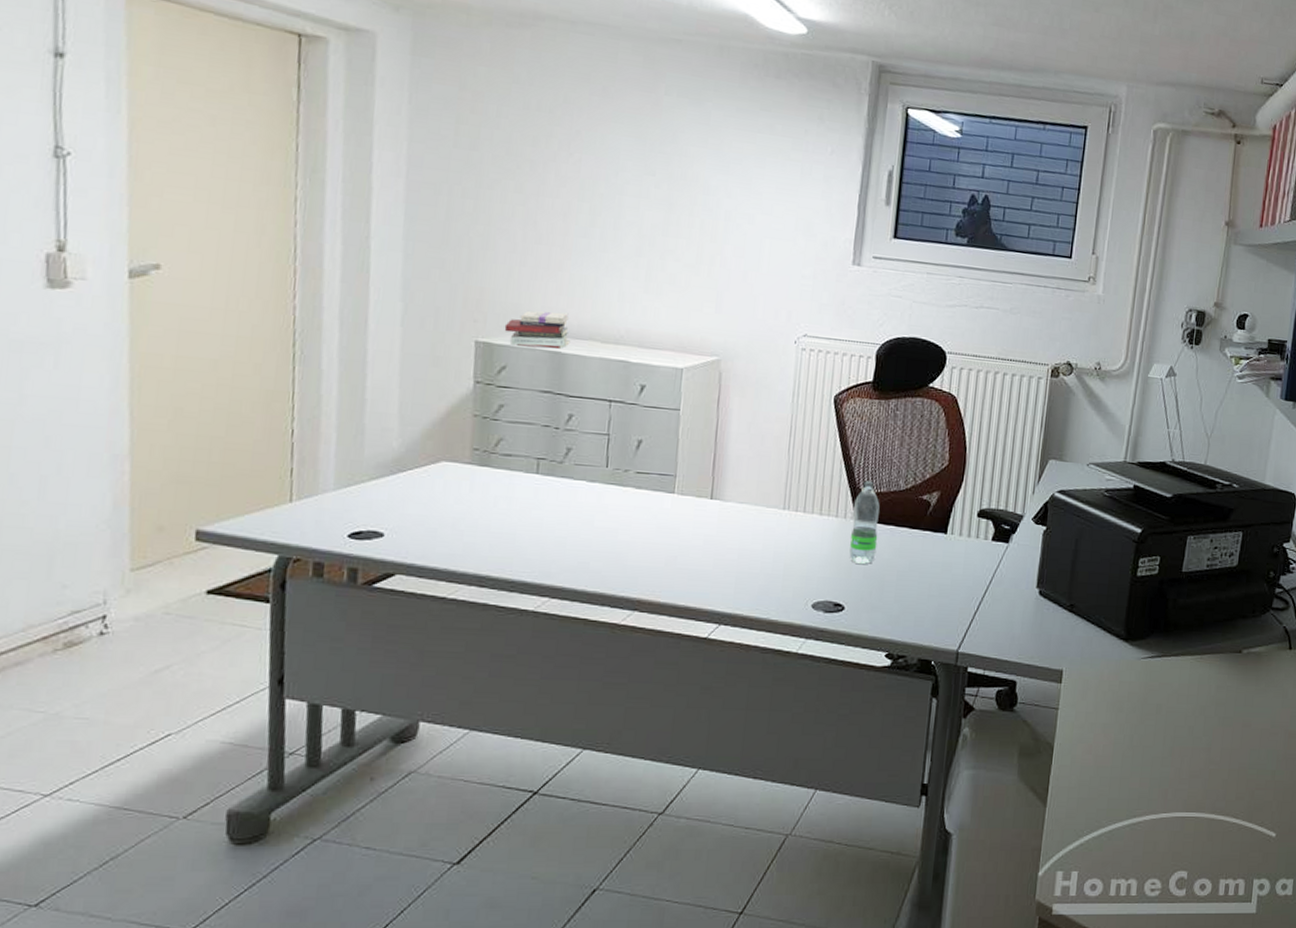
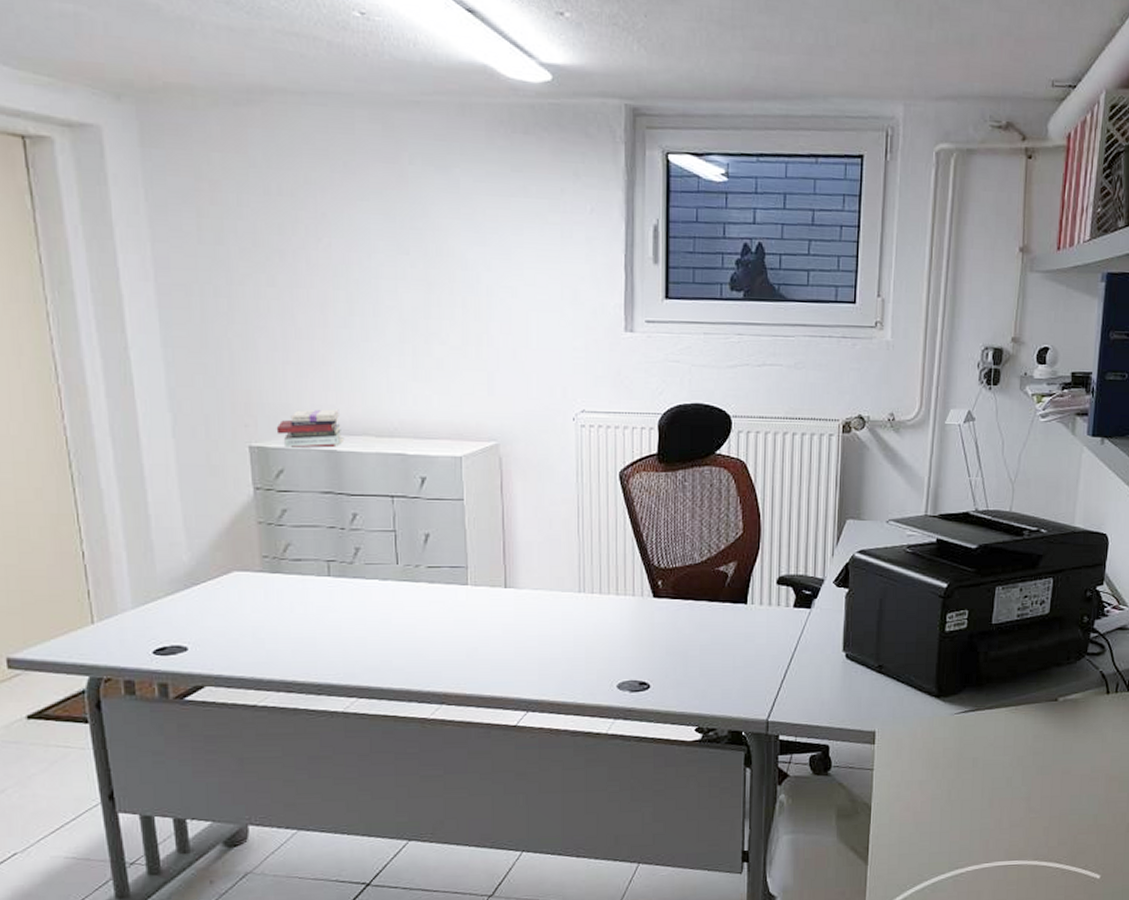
bottle: present [849,480,880,565] -> none [649,556,677,642]

